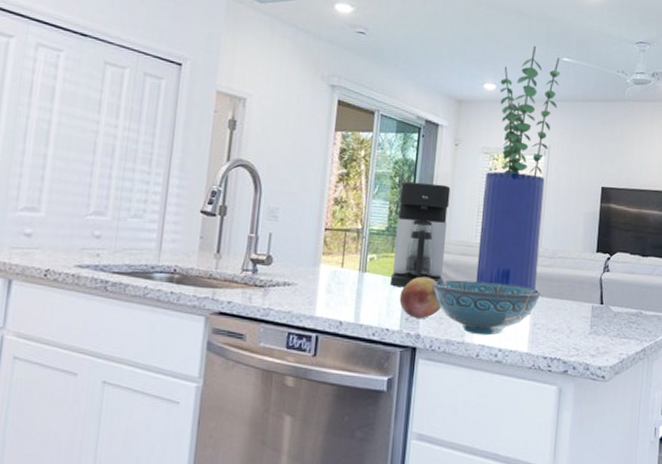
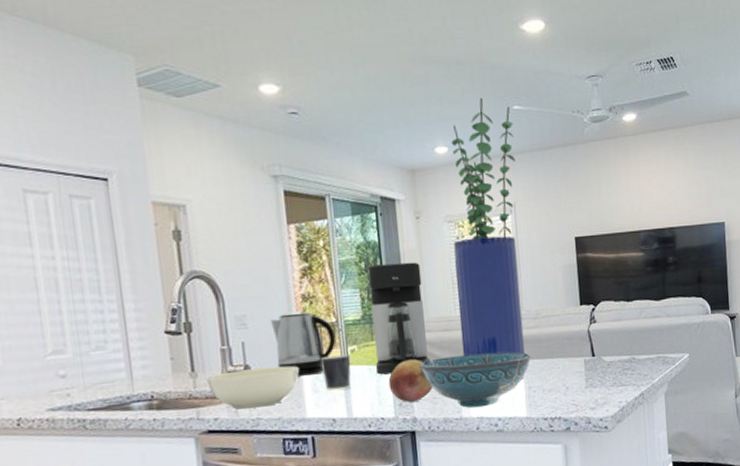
bowl: none [228,258,318,299] -> present [205,365,300,410]
kettle: none [298,212,359,276] -> present [271,311,336,376]
mug: none [338,260,368,296] -> present [320,354,352,392]

